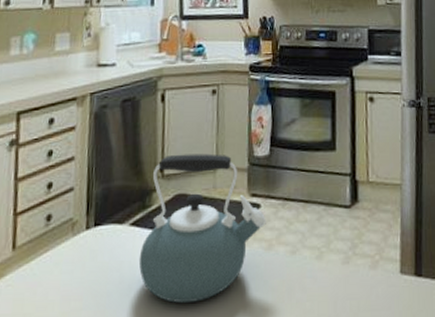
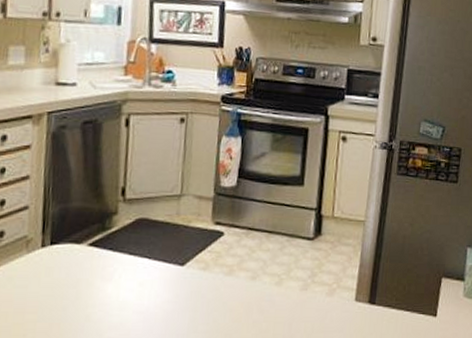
kettle: present [138,154,266,304] -> none [96,179,229,320]

